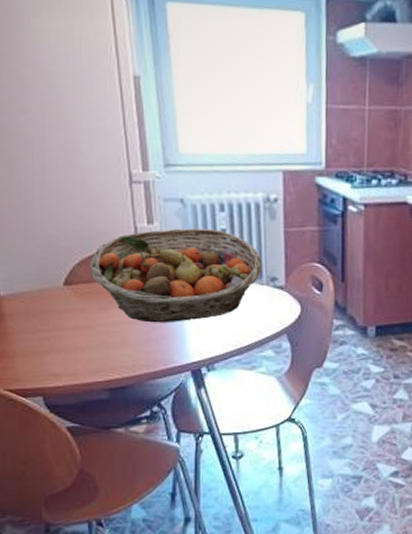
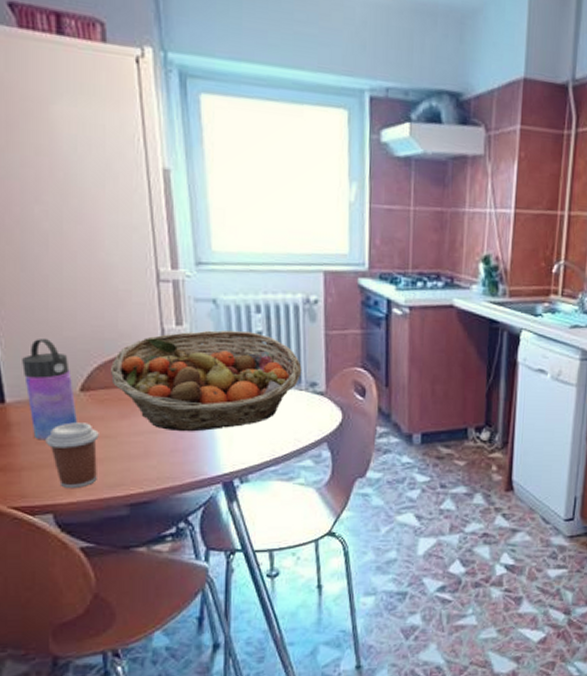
water bottle: none [13,236,63,330] -> present [22,338,78,440]
coffee cup: none [35,314,81,373] -> present [45,422,99,488]

